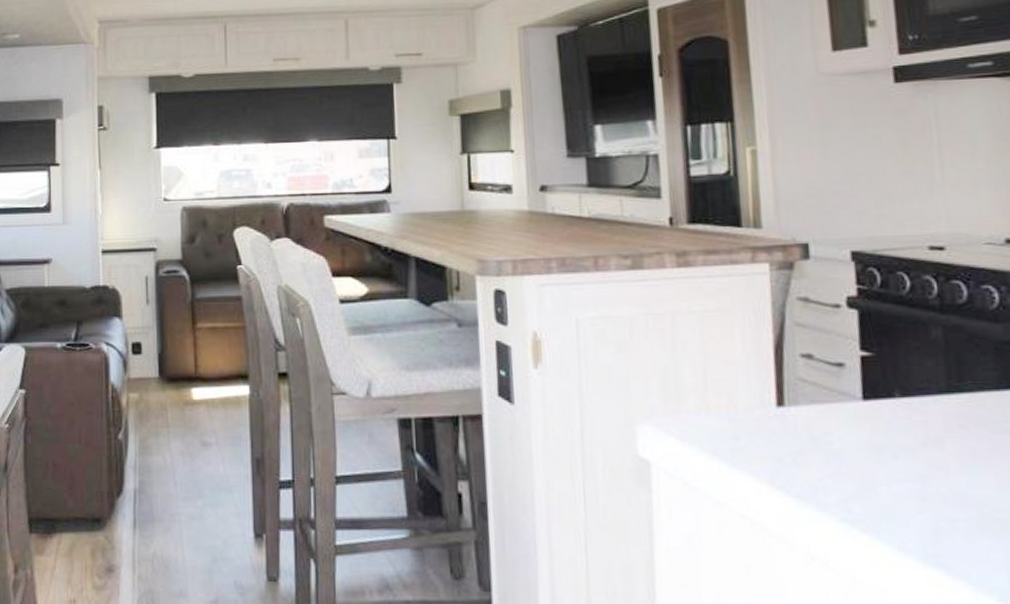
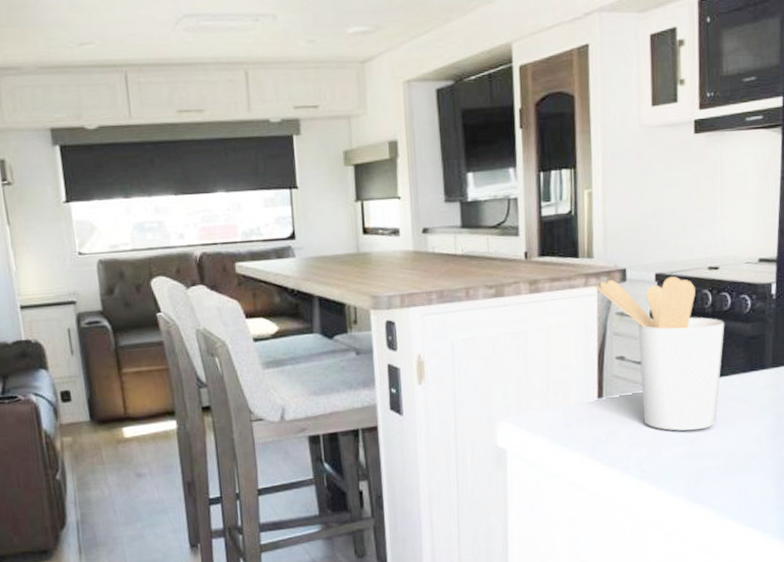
utensil holder: none [765,256,962,464] -> present [594,277,725,431]

